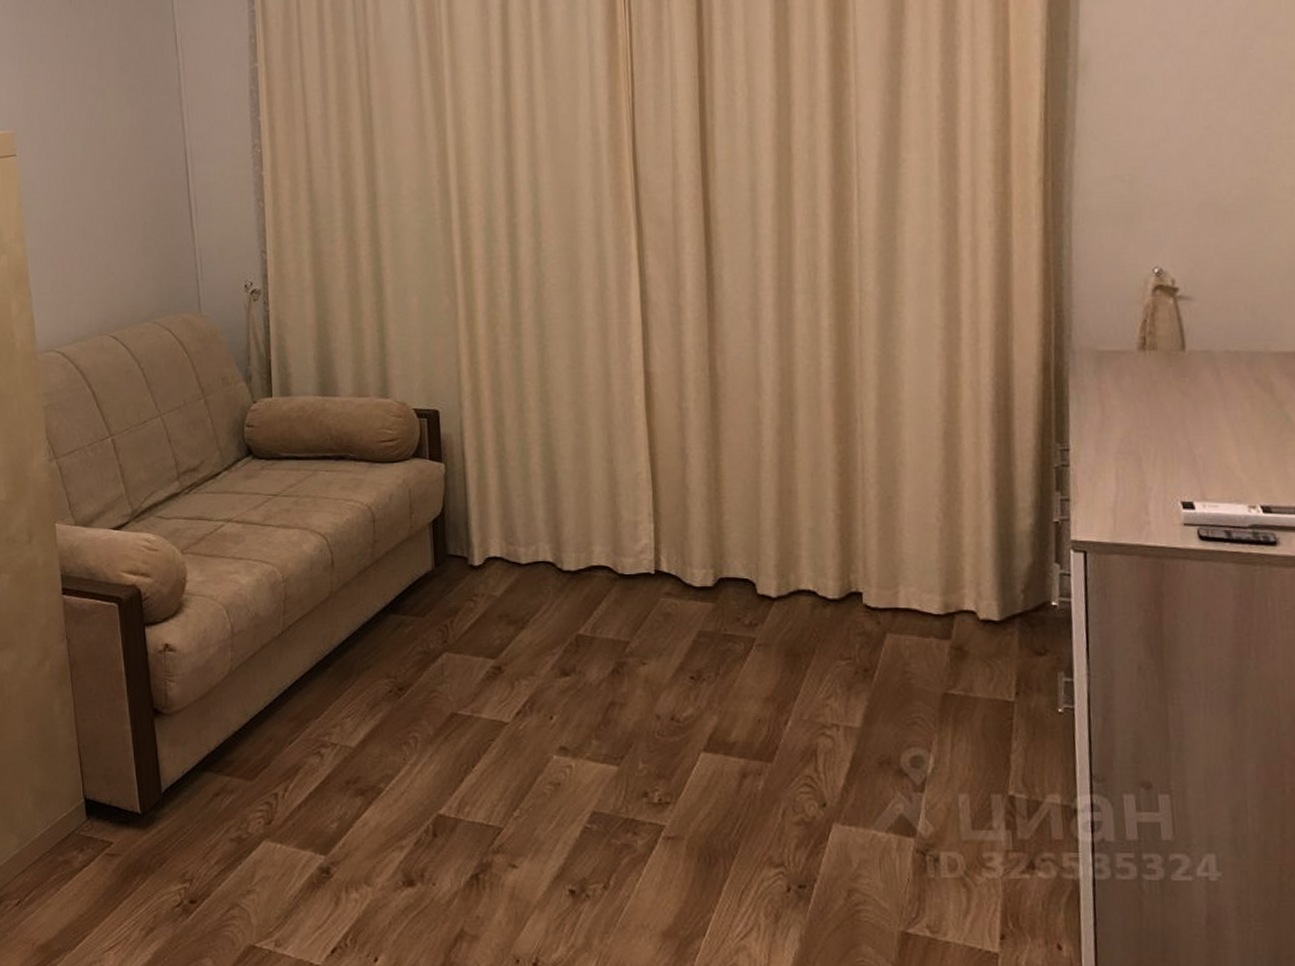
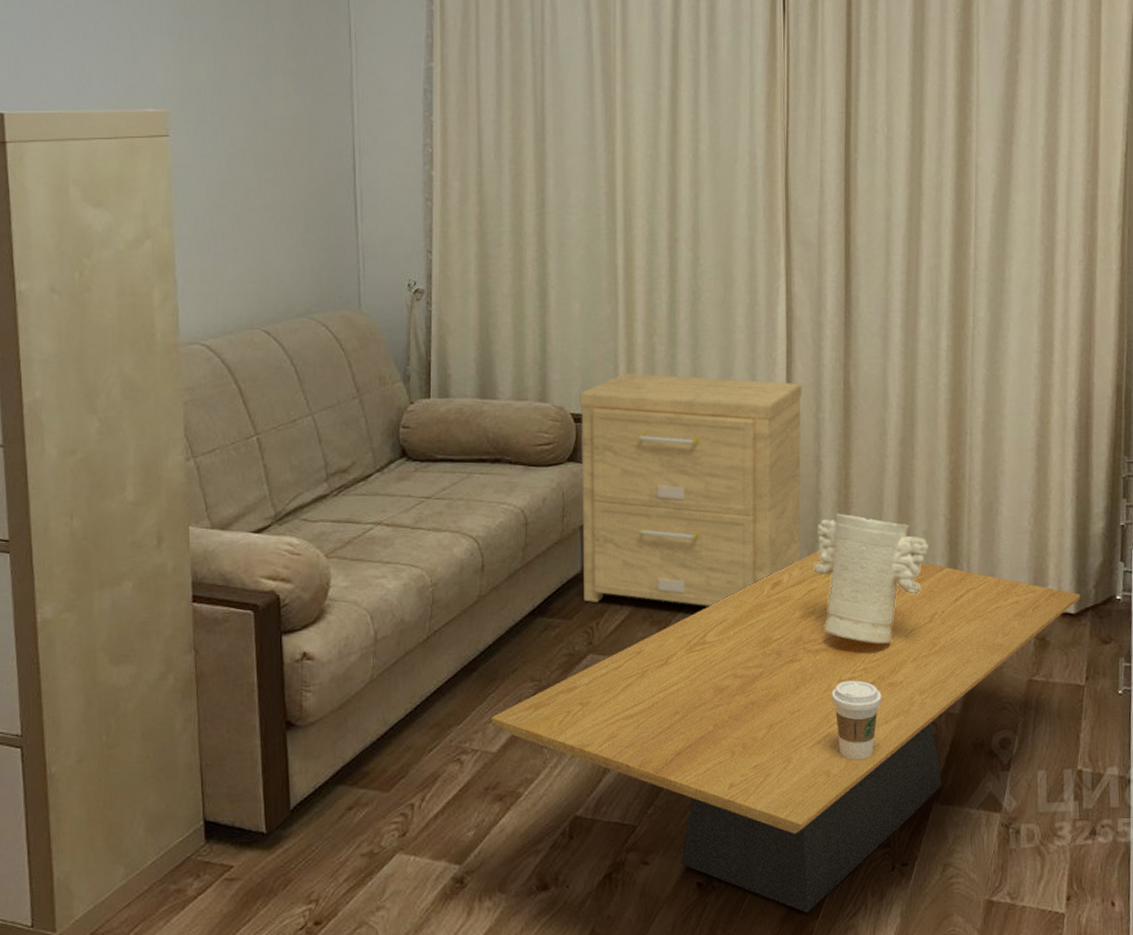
coffee table: none [349,548,1006,929] -> present [492,550,1081,913]
side table: none [422,365,668,607] -> present [580,373,802,607]
decorative vase: none [683,509,817,649] -> present [813,513,929,644]
coffee cup: none [709,687,768,773] -> present [831,680,882,761]

